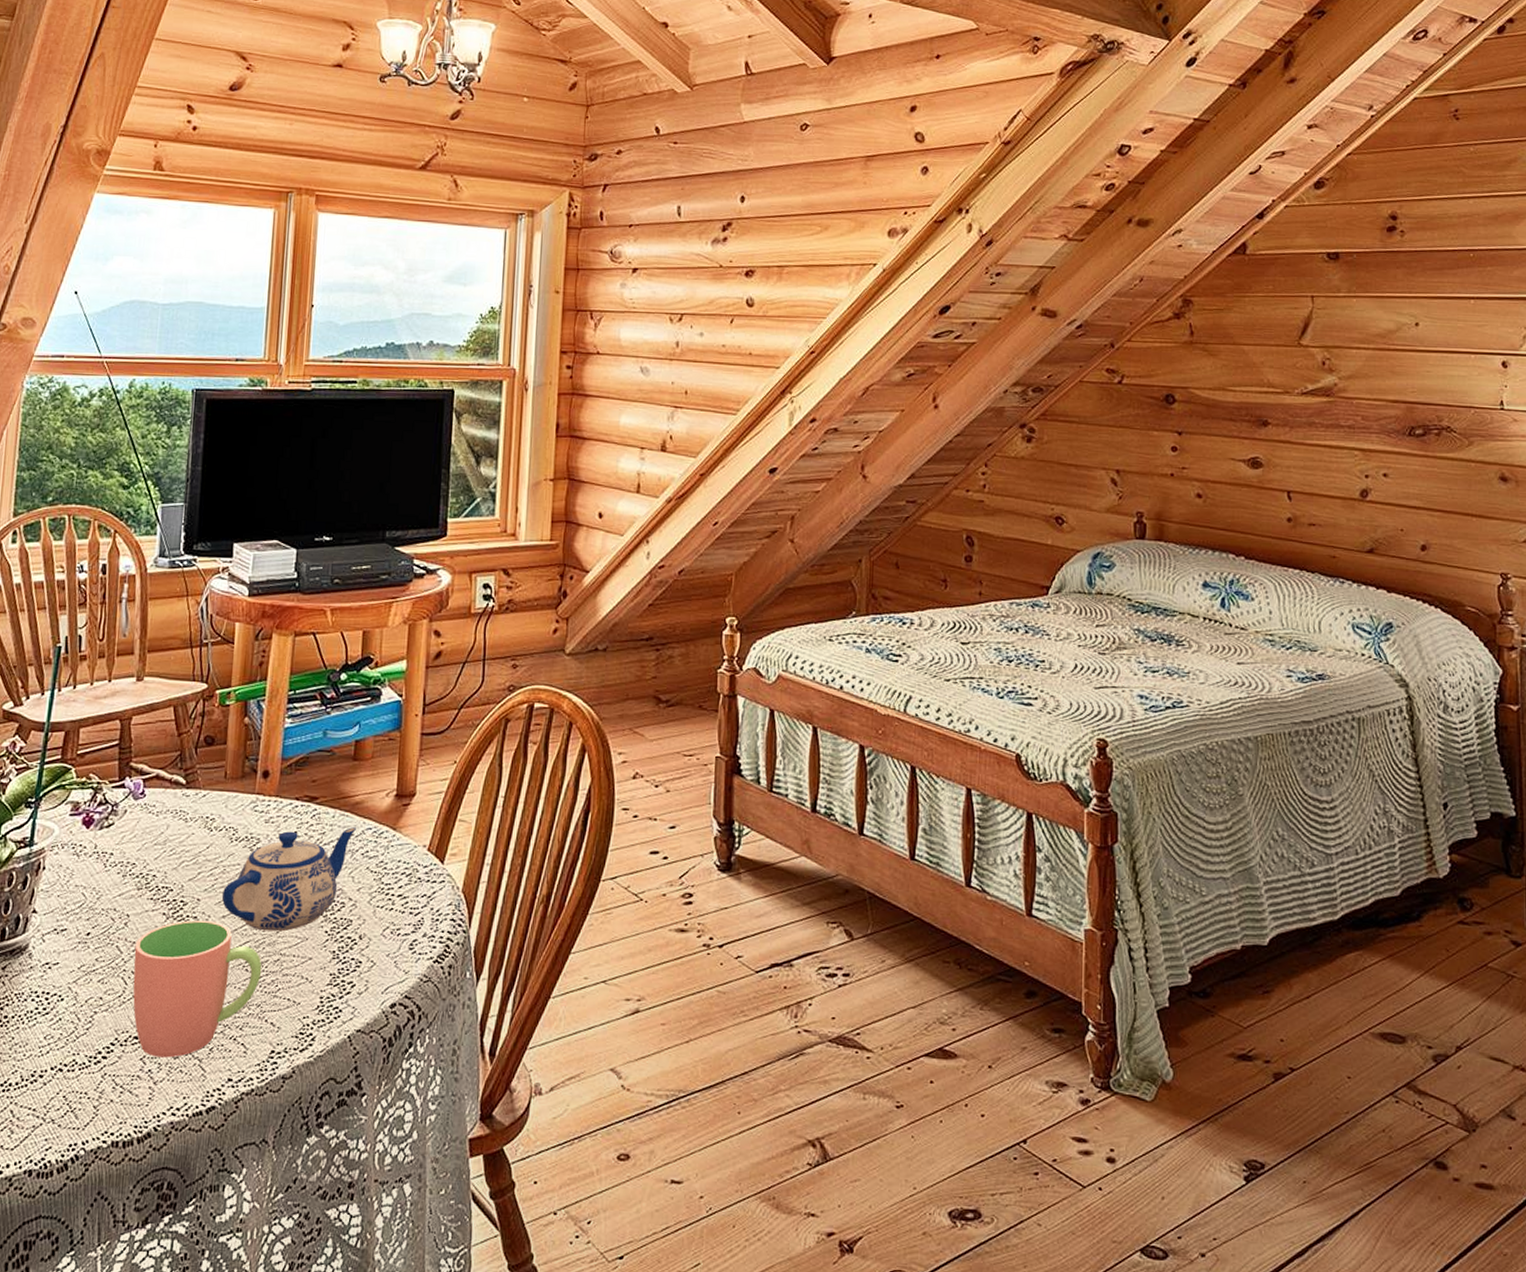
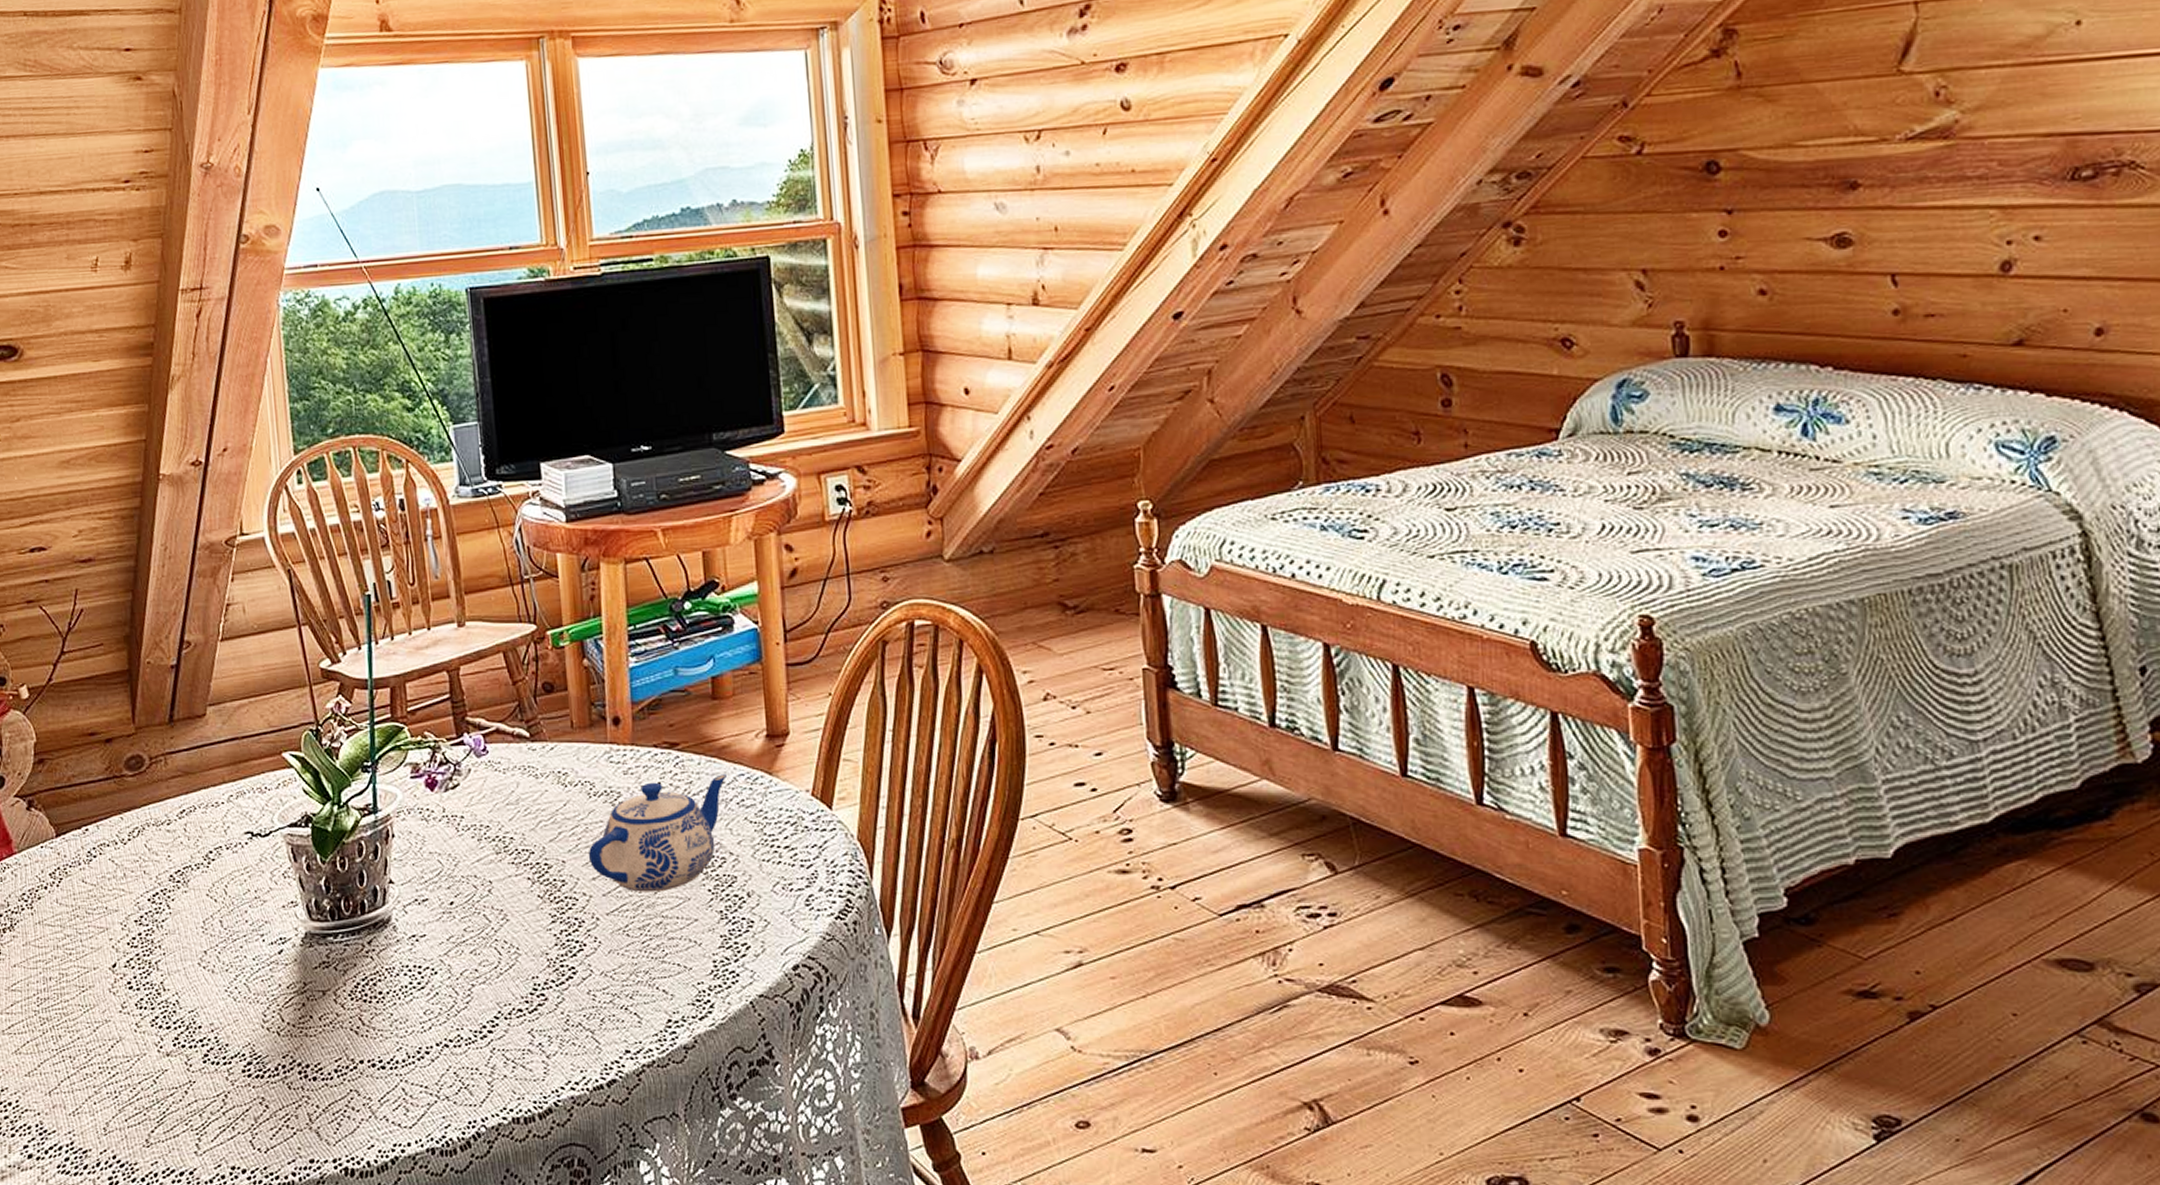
cup: present [133,919,262,1058] -> none [503,883,645,1030]

